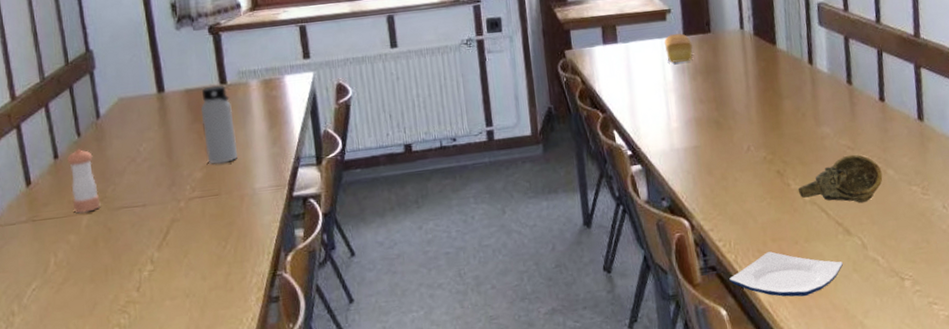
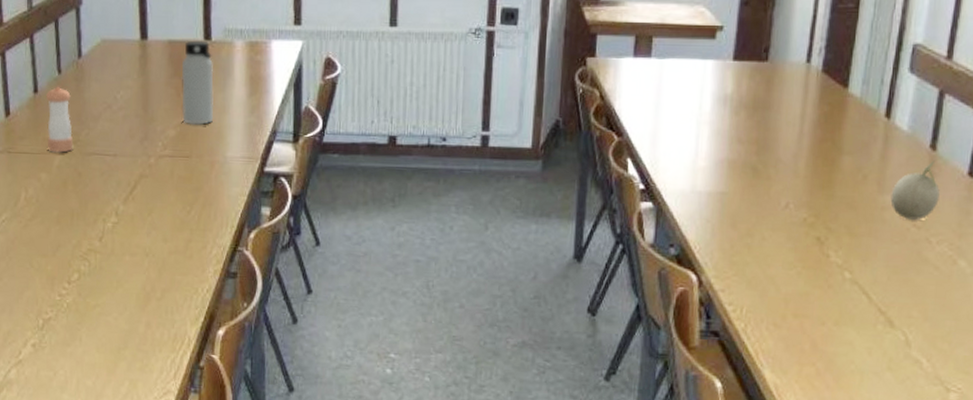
bread: present [664,33,693,63] -> none [707,57,742,91]
plate: present [729,251,843,297] -> none [732,328,876,386]
decorative bowl: present [797,154,883,203] -> none [838,234,951,292]
fruit: none [826,93,863,144] -> present [890,161,940,220]

